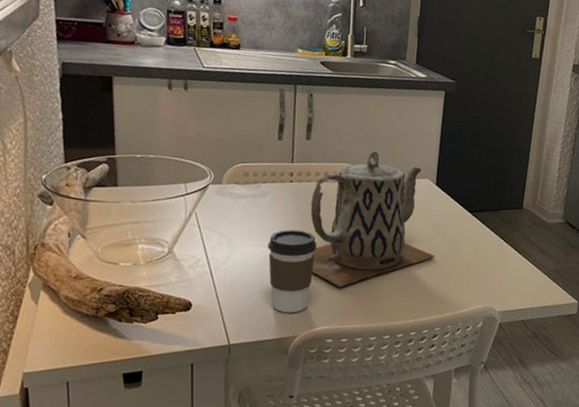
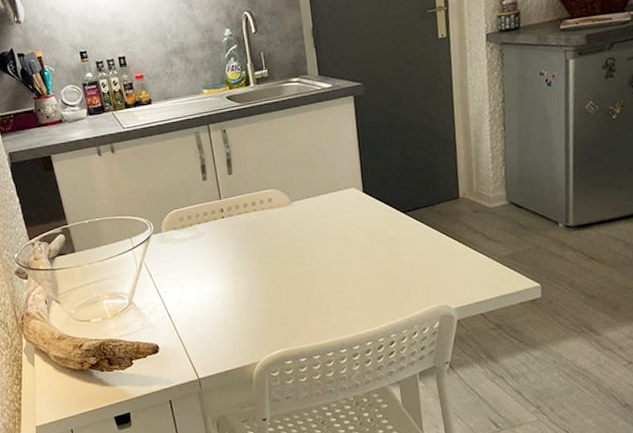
coffee cup: present [268,229,317,313] -> none [214,261,262,342]
teapot: present [310,151,436,288] -> none [244,171,377,310]

